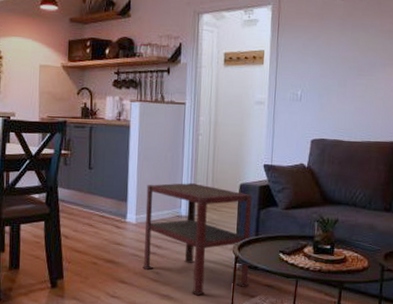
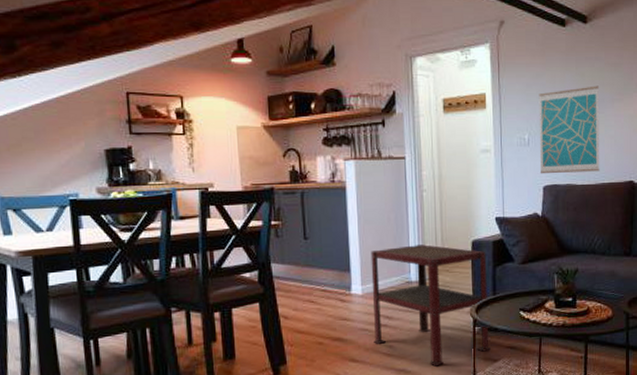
wall art: none [309,50,372,130] -> present [539,85,600,174]

